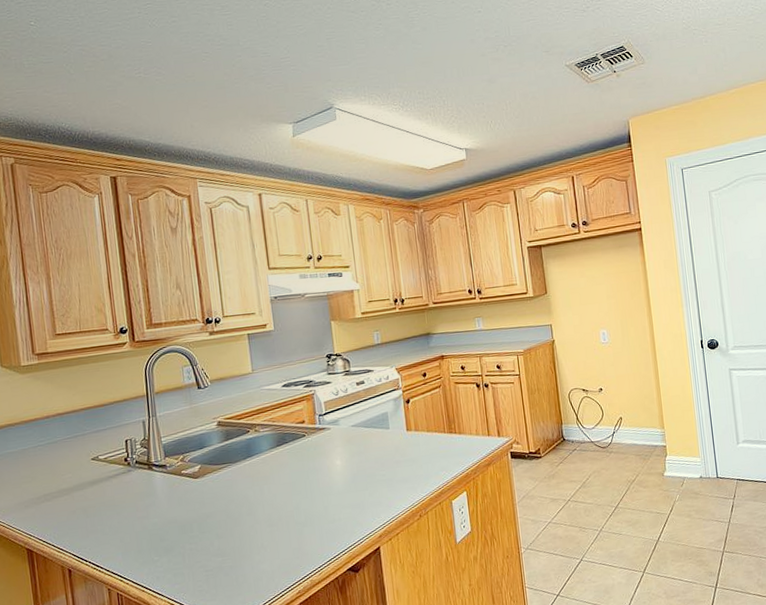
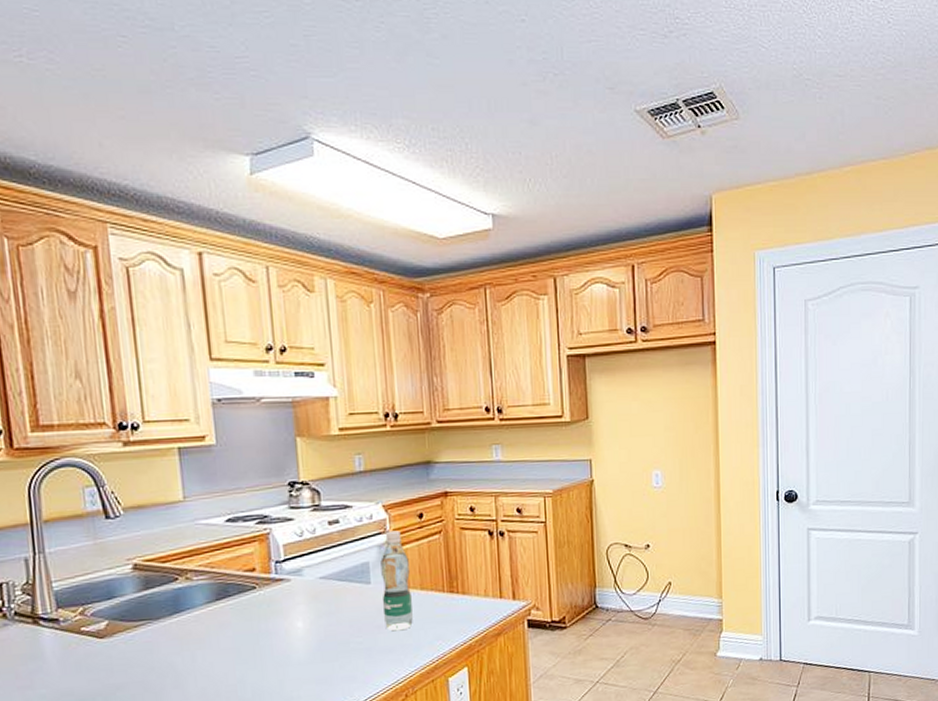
bottle: none [396,387,423,465] -> present [380,530,413,632]

